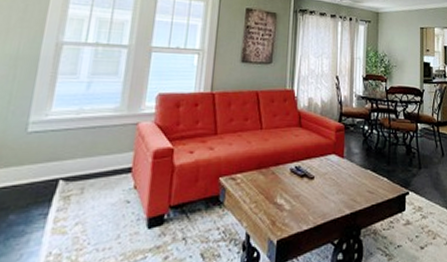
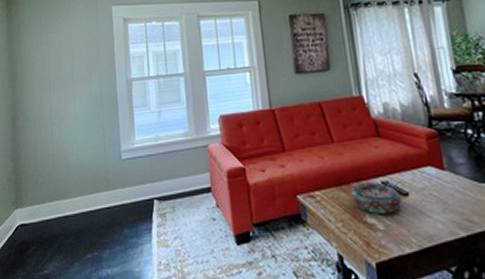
decorative bowl: none [268,167,309,195] -> present [351,182,403,213]

